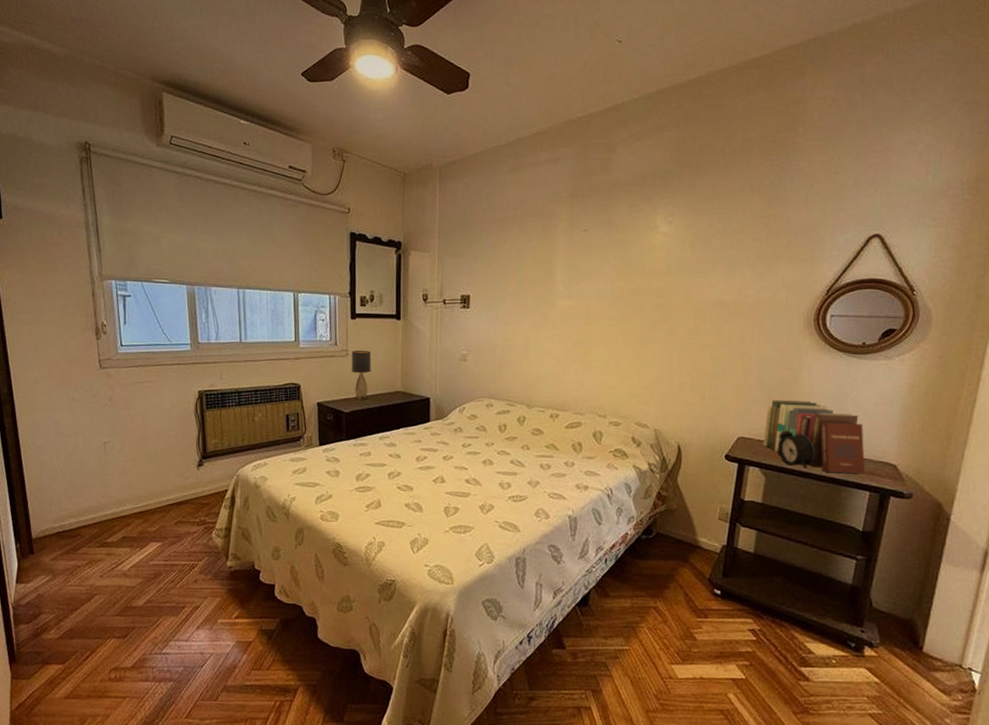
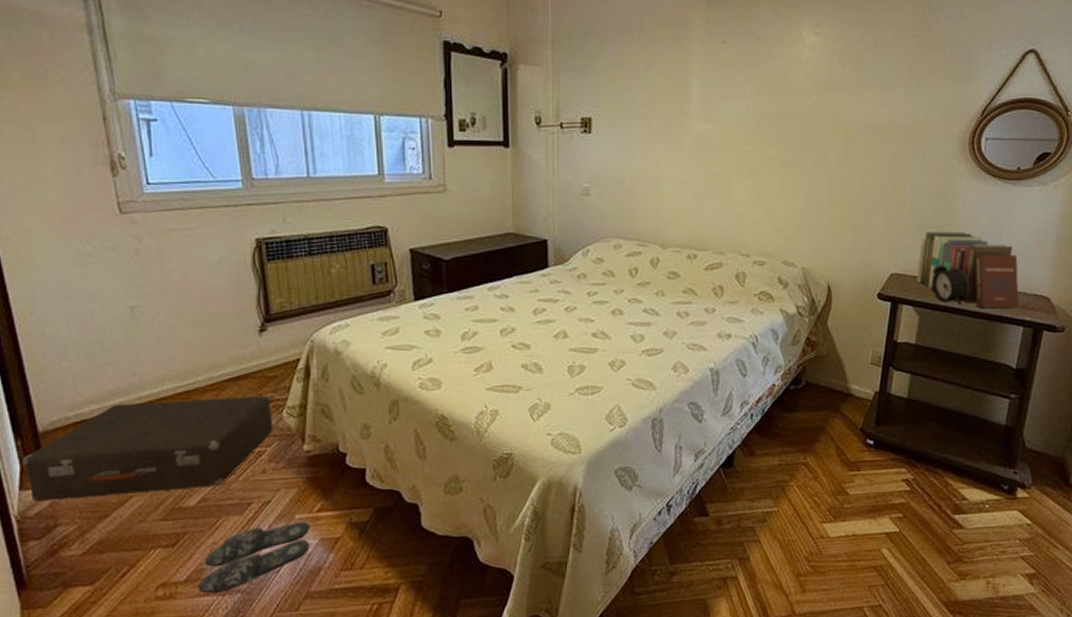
suitcase: none [20,518,205,594] -> present [22,395,273,503]
slippers: none [141,625,228,679] -> present [198,521,309,593]
table lamp: present [351,351,372,401] -> none [450,185,475,245]

